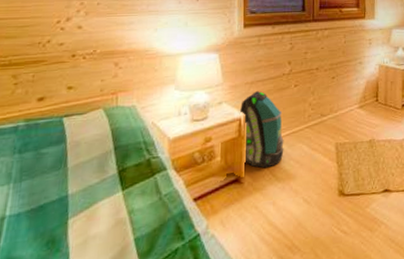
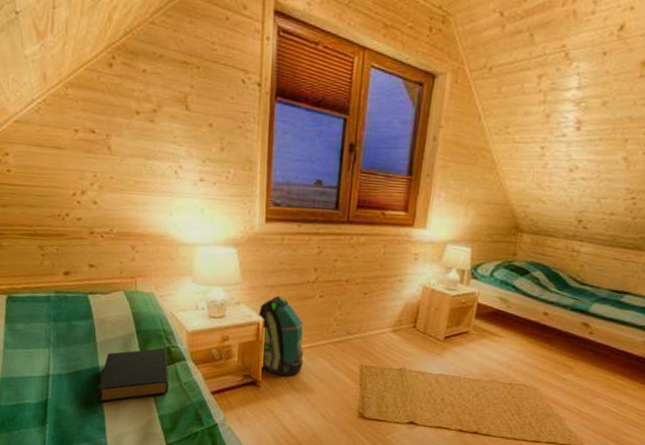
hardback book: none [62,161,148,237] -> present [98,348,169,402]

